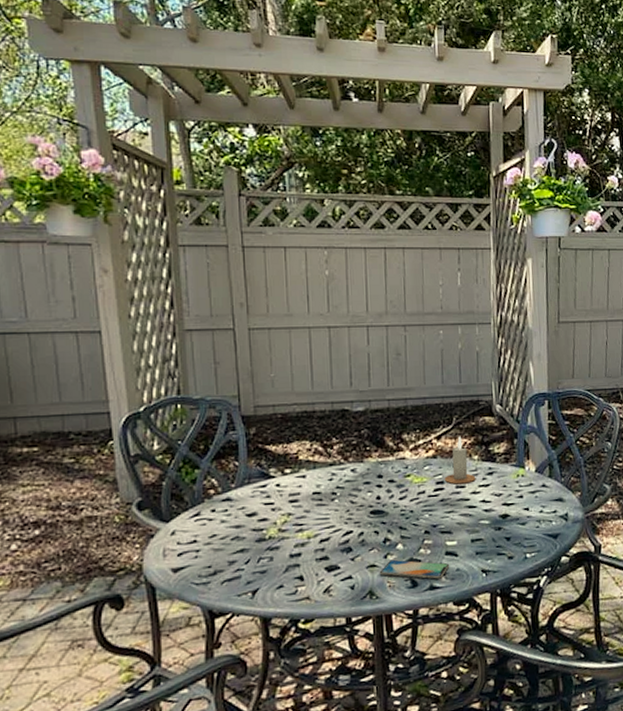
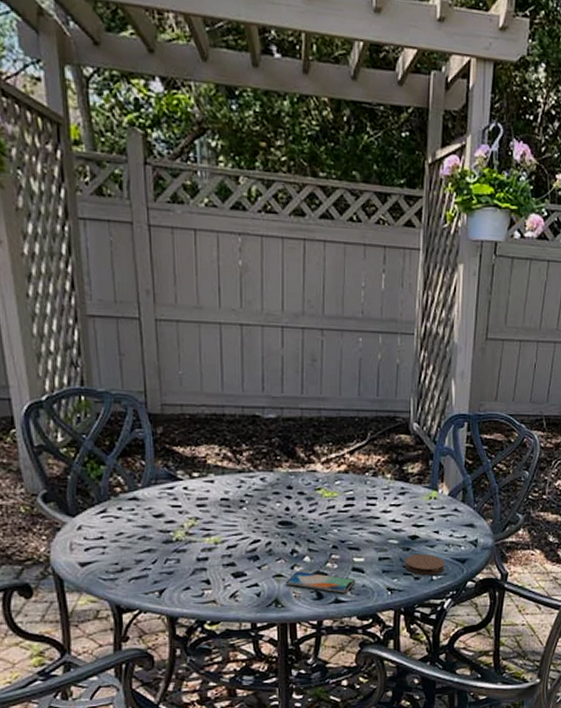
candle: present [444,436,476,485] -> none [355,452,388,502]
coaster: none [497,532,538,554] -> present [405,554,445,575]

